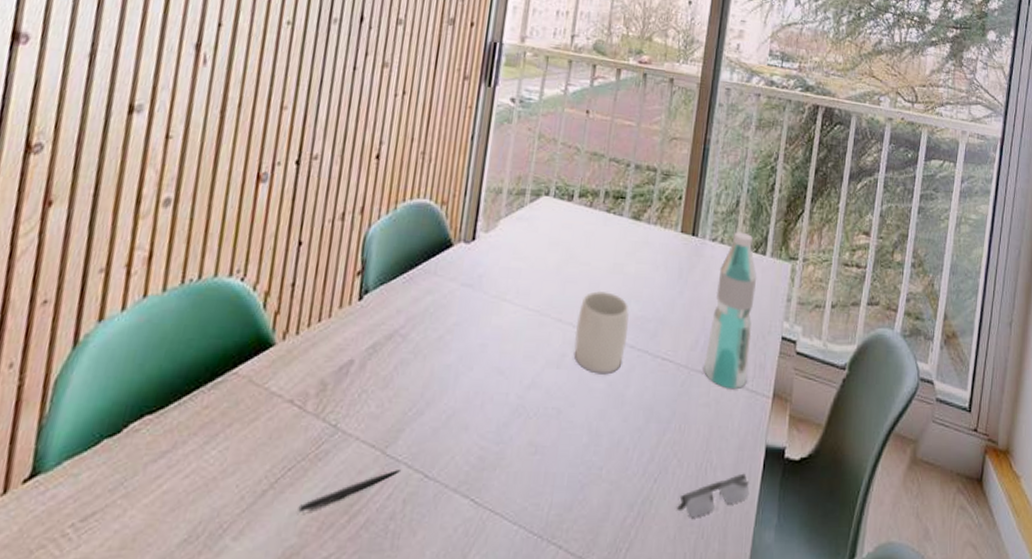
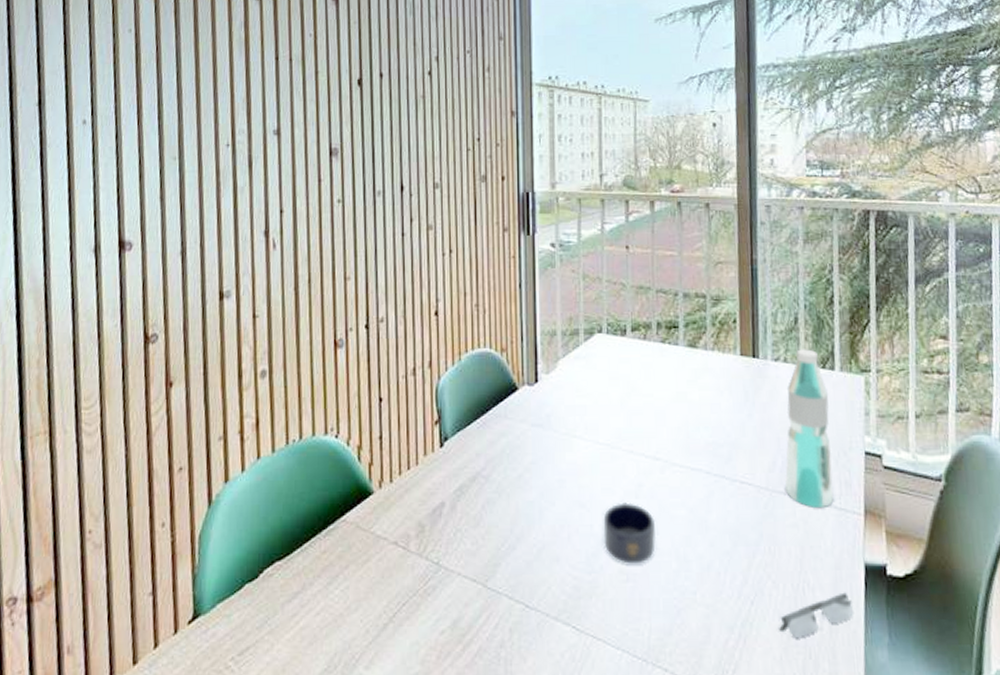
pen: present [298,470,400,514] -> none [417,602,502,644]
mug: none [517,372,572,436] -> present [603,502,656,564]
mug: present [574,290,629,375] -> none [648,419,702,502]

